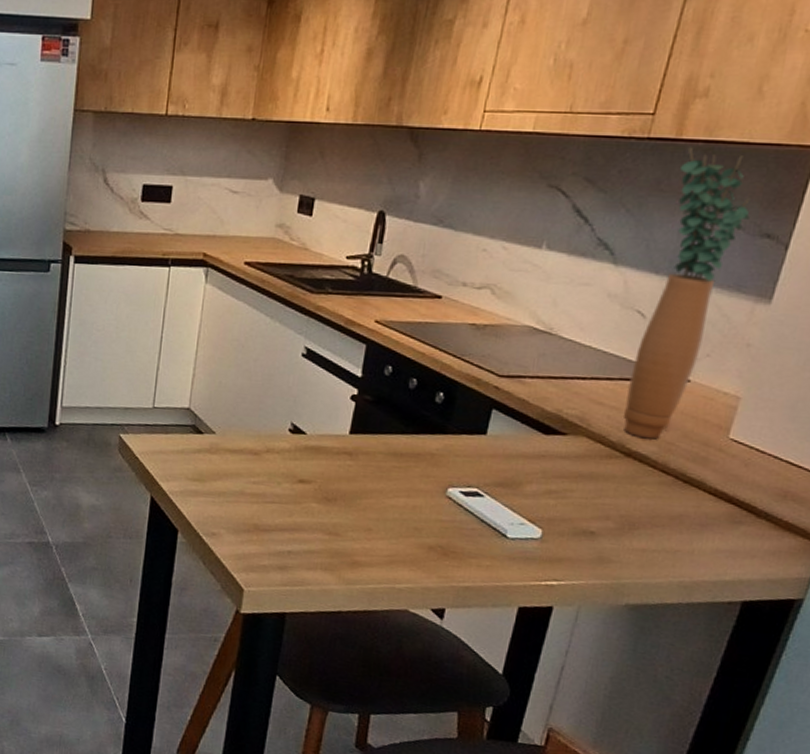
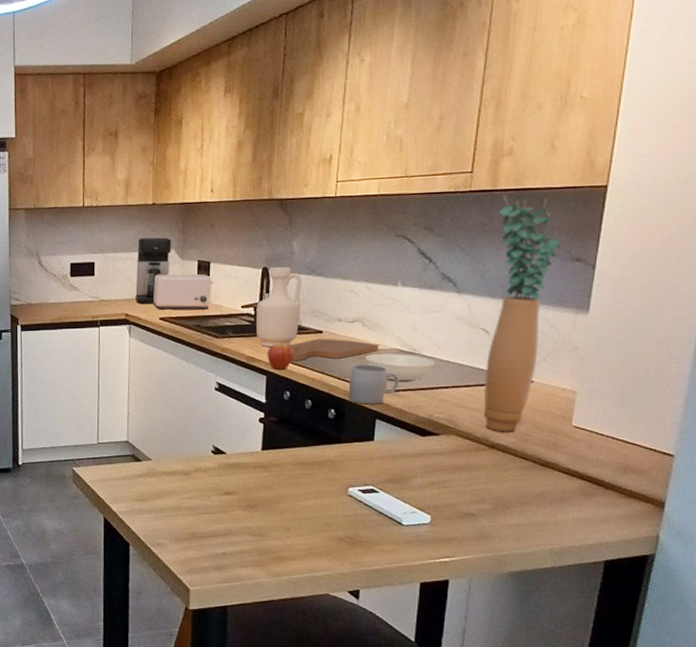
coffee maker: none [217,161,270,244] -> present [135,237,171,304]
toaster: none [239,208,316,257] -> present [153,274,214,310]
ceramic jug: none [360,211,425,311] -> present [257,266,303,348]
fruit: none [370,304,404,339] -> present [267,341,294,369]
cutting board: none [398,304,508,332] -> present [289,338,379,361]
mug: none [464,340,528,392] -> present [350,364,400,405]
bowl: none [489,330,574,368] -> present [365,354,435,382]

